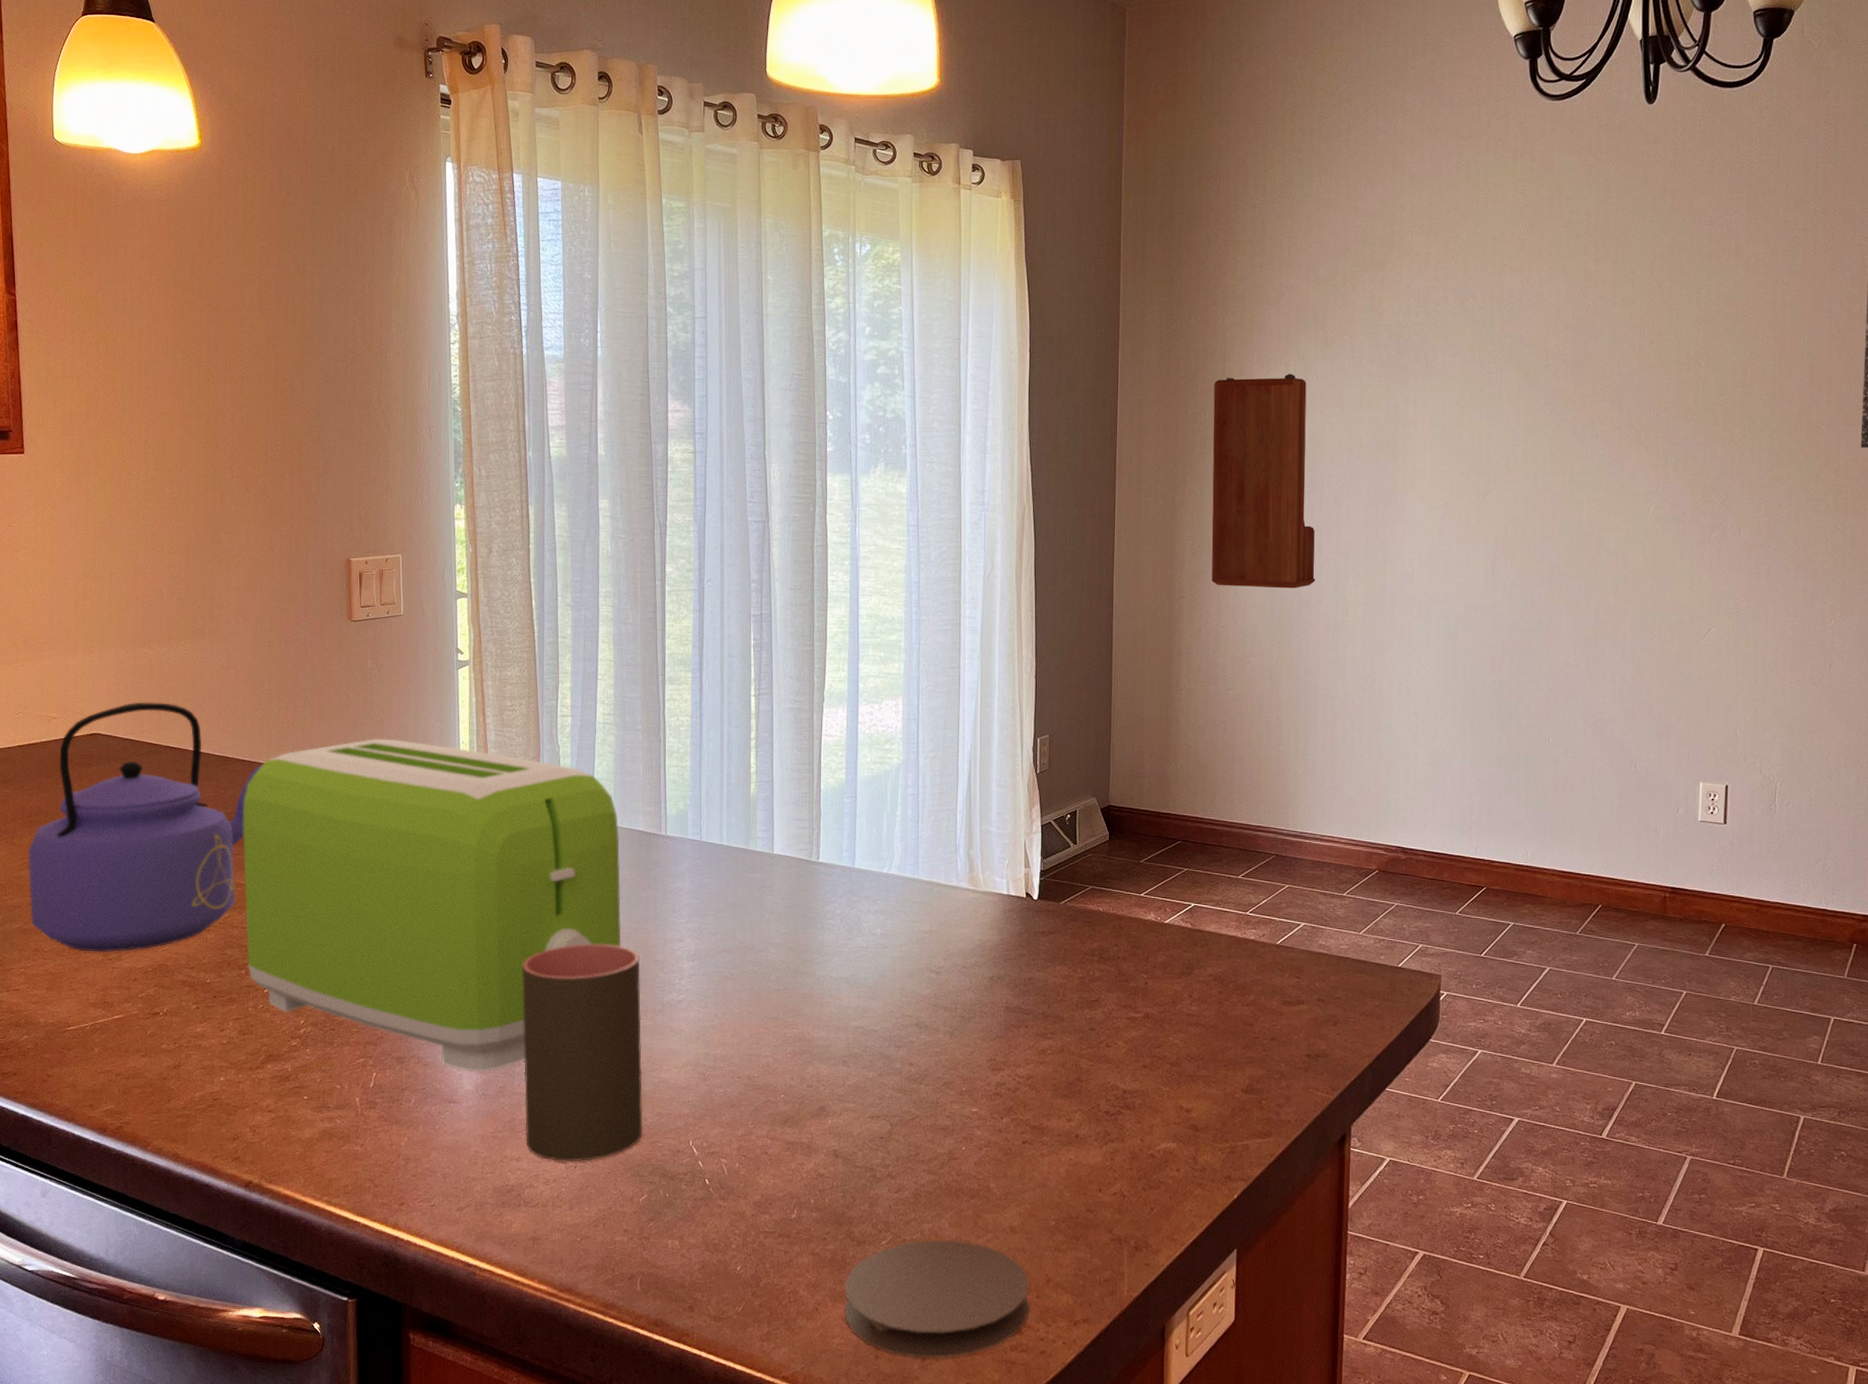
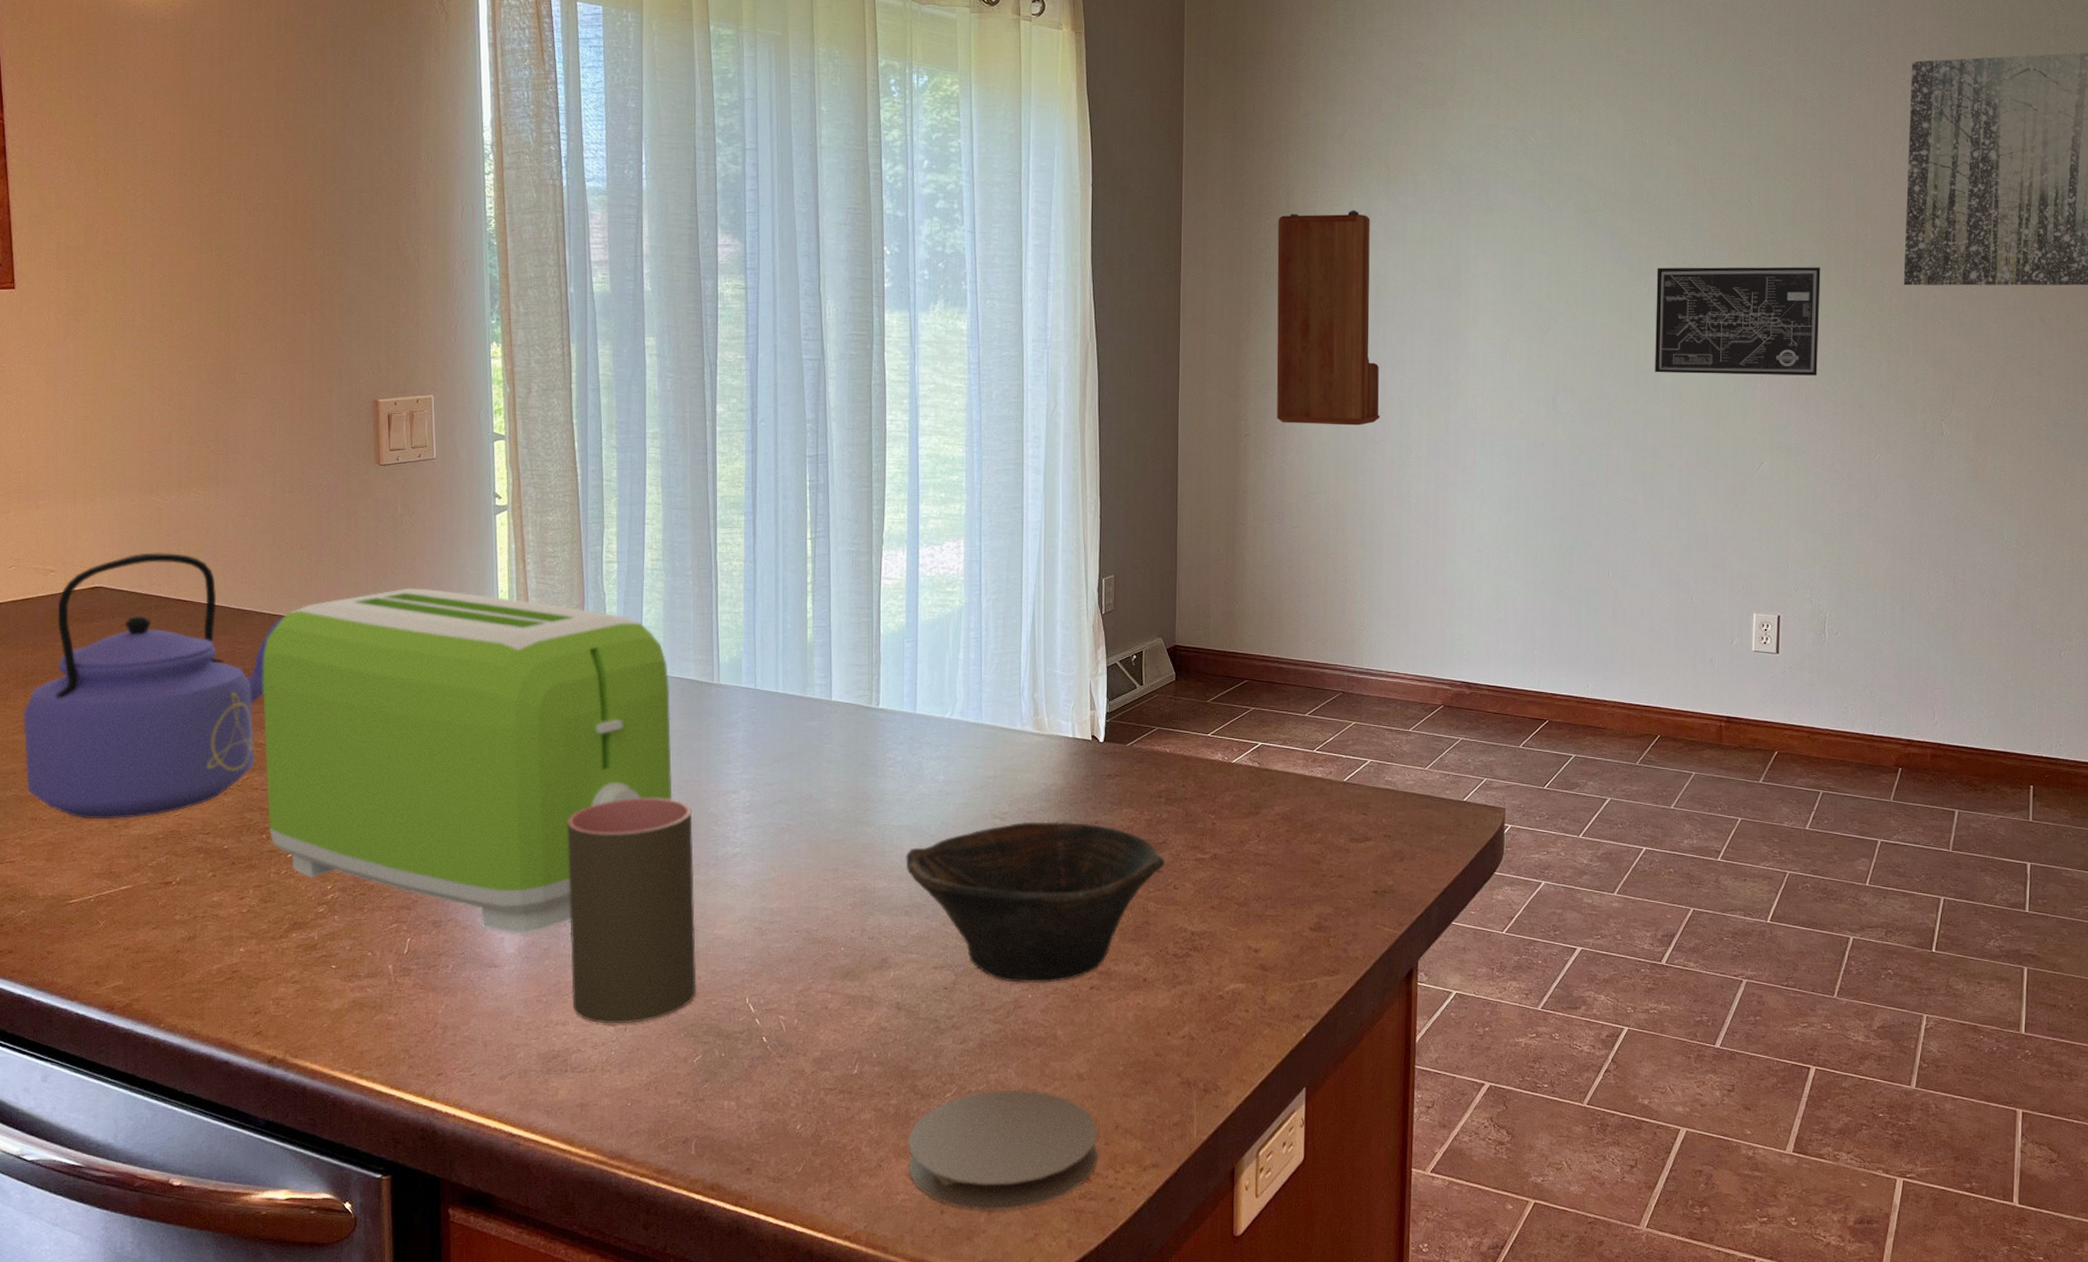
bowl: none [844,976,1097,1136] -> present [906,821,1164,983]
wall art: none [1598,429,1773,541] -> present [1655,266,1821,376]

